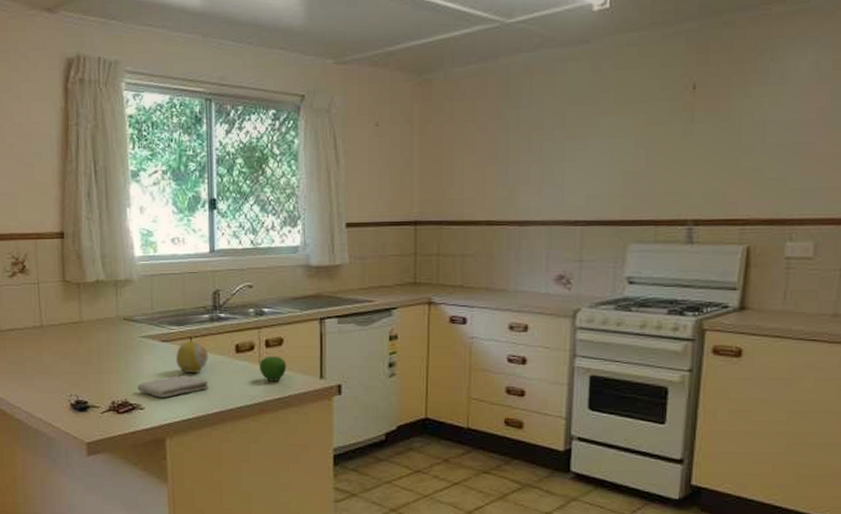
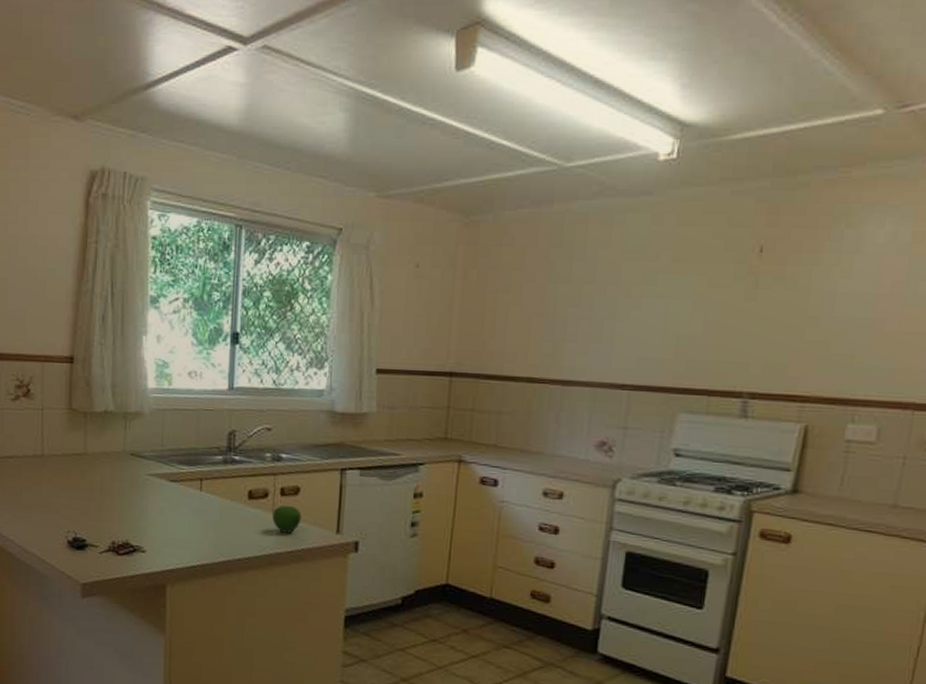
washcloth: present [137,375,209,398] -> none [140,519,217,542]
fruit: present [176,341,209,374] -> none [184,483,219,518]

